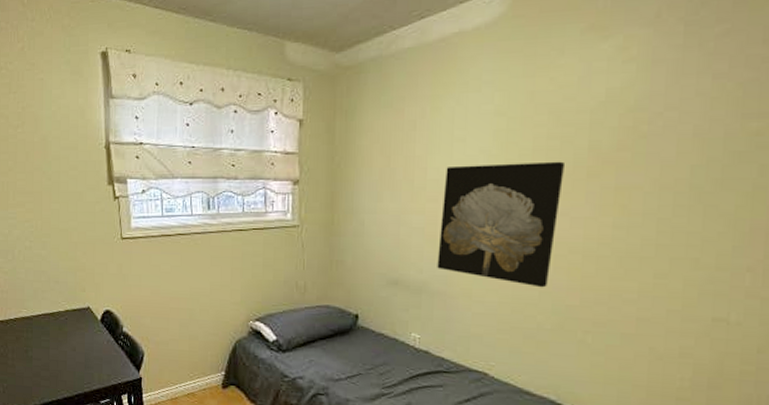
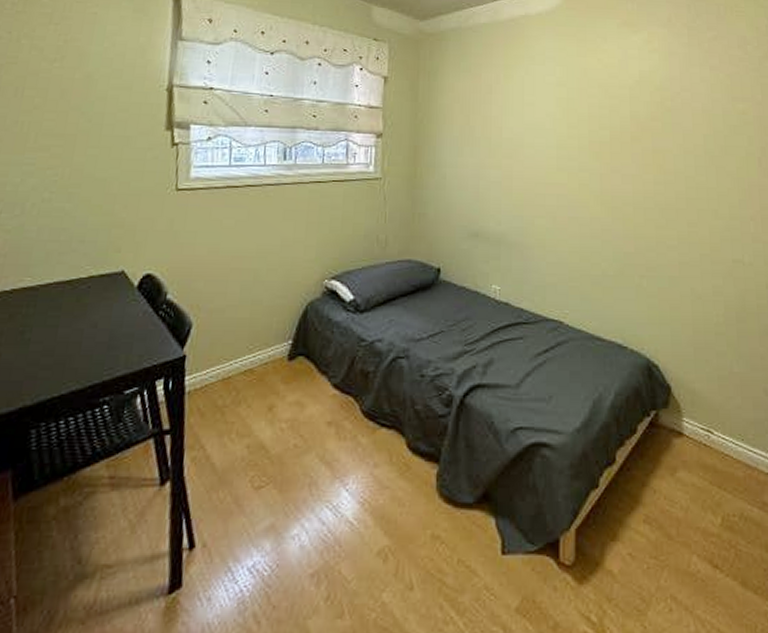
wall art: present [437,161,566,288] -> none [514,126,615,237]

